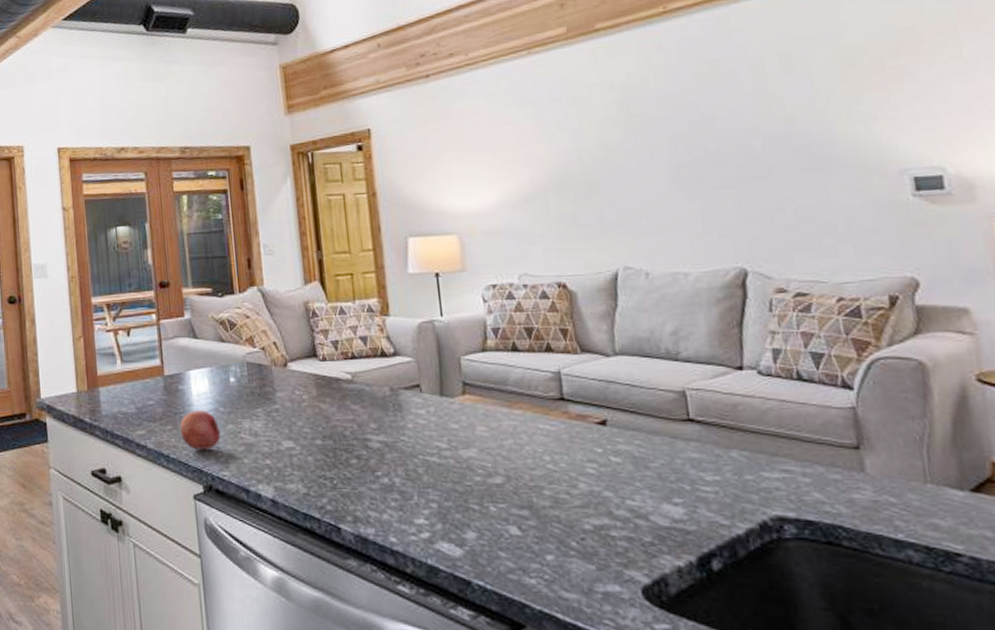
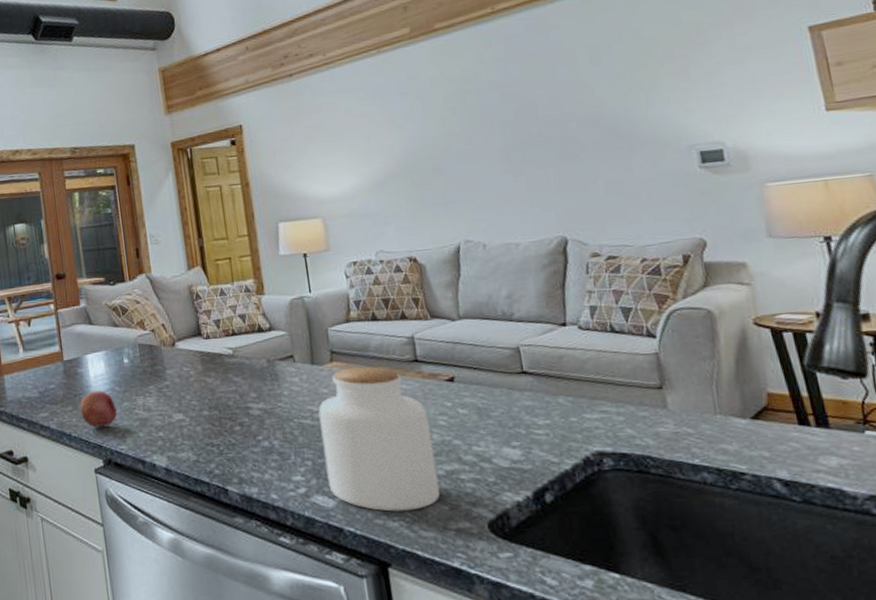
jar: none [446,402,586,567] -> present [318,366,441,512]

